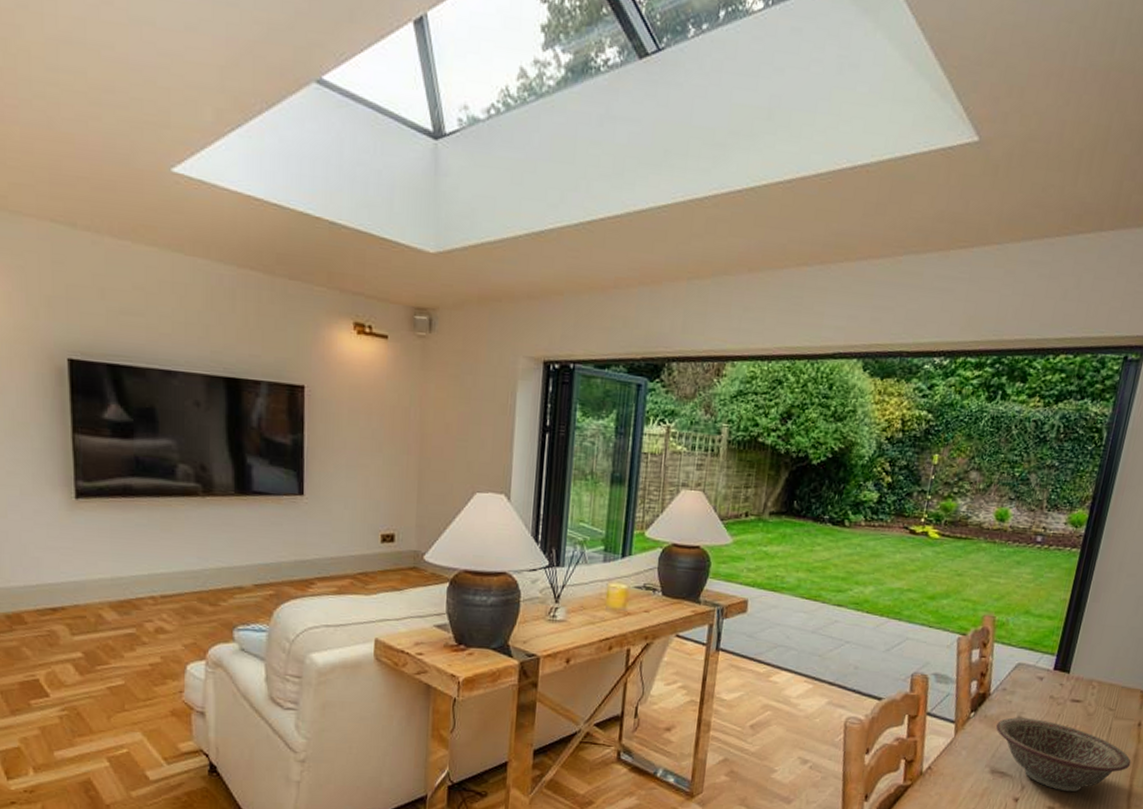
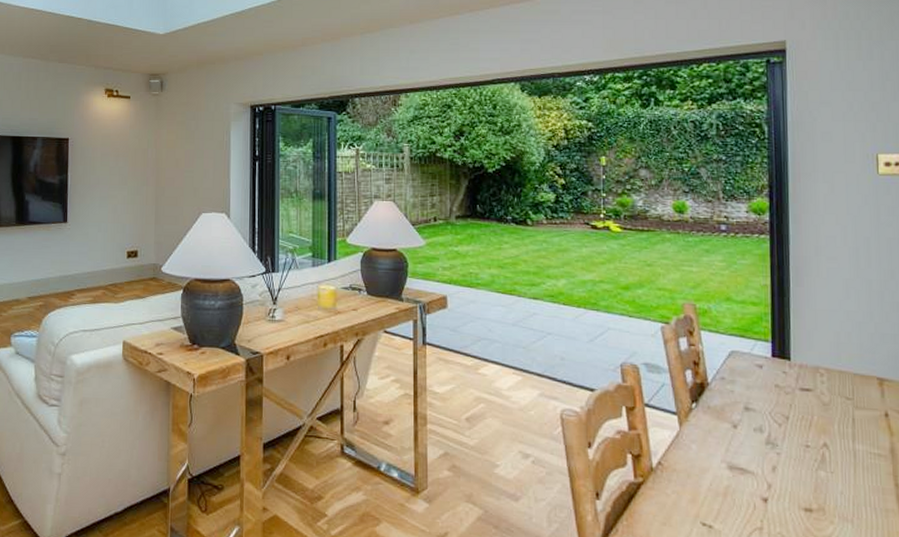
decorative bowl: present [996,717,1131,791] -> none [723,408,889,491]

